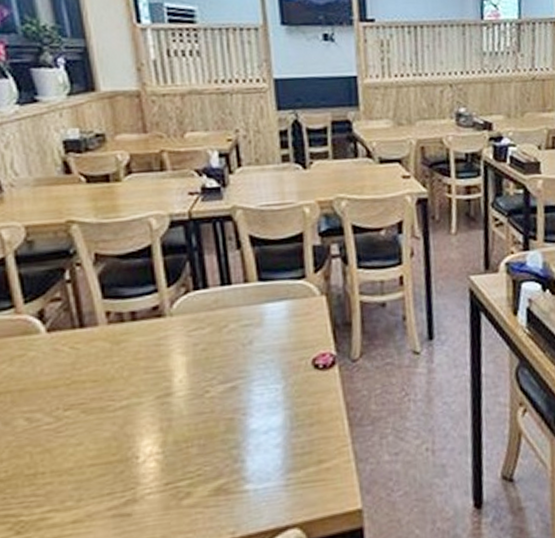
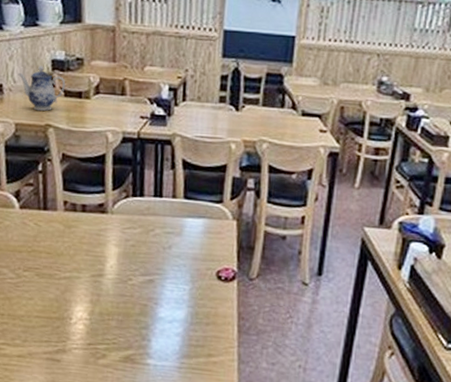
teapot: none [19,150,87,206] -> present [18,66,66,111]

